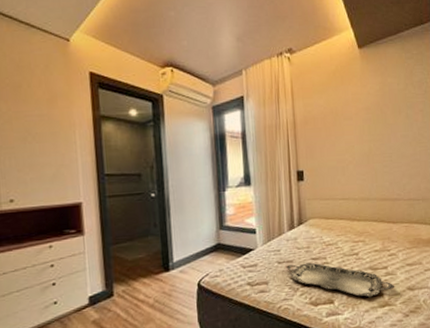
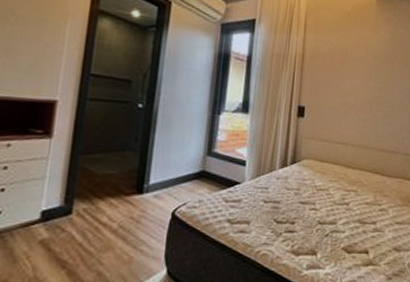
serving tray: present [286,262,395,298] -> none [272,205,382,253]

